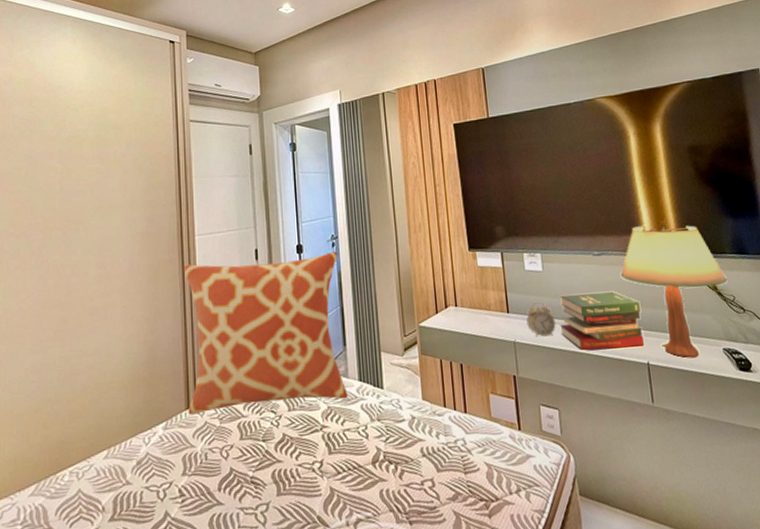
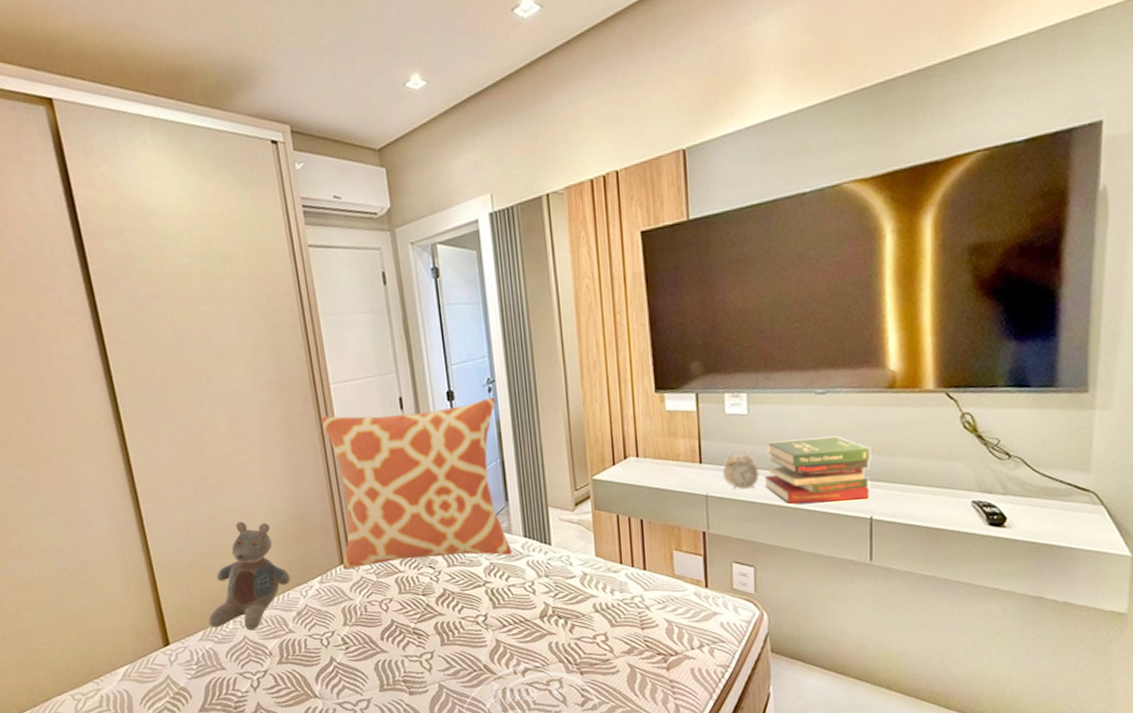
stuffed animal: none [43,365,135,483] -> present [208,521,291,631]
table lamp: present [620,220,728,358] -> none [848,347,994,511]

